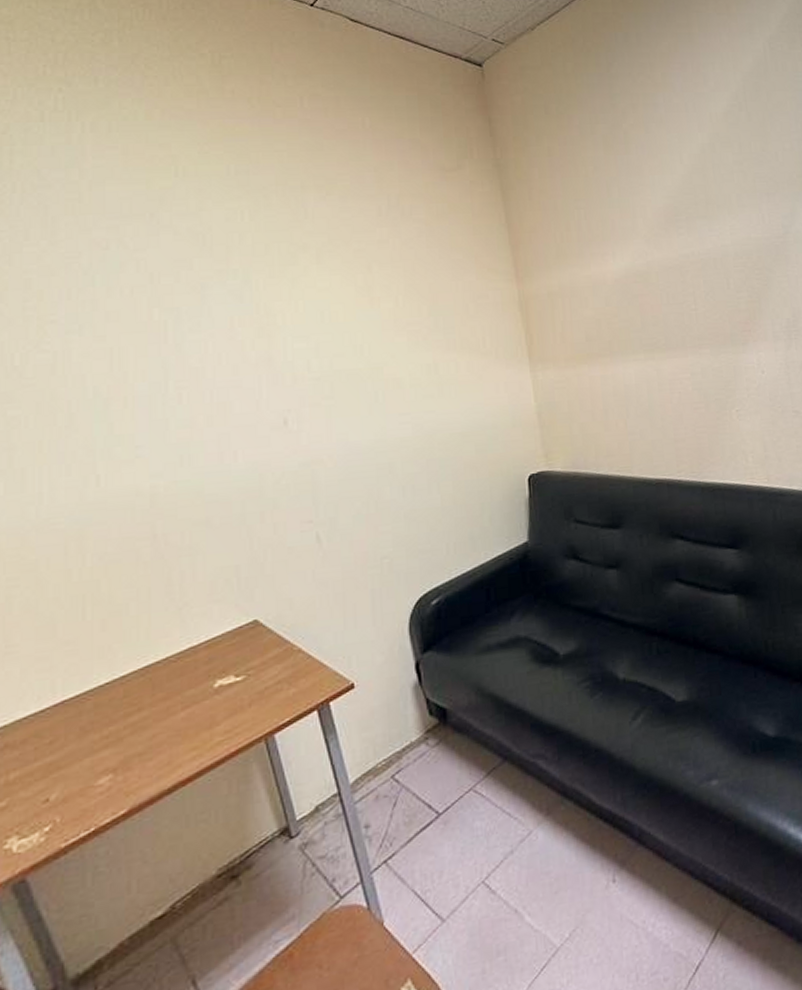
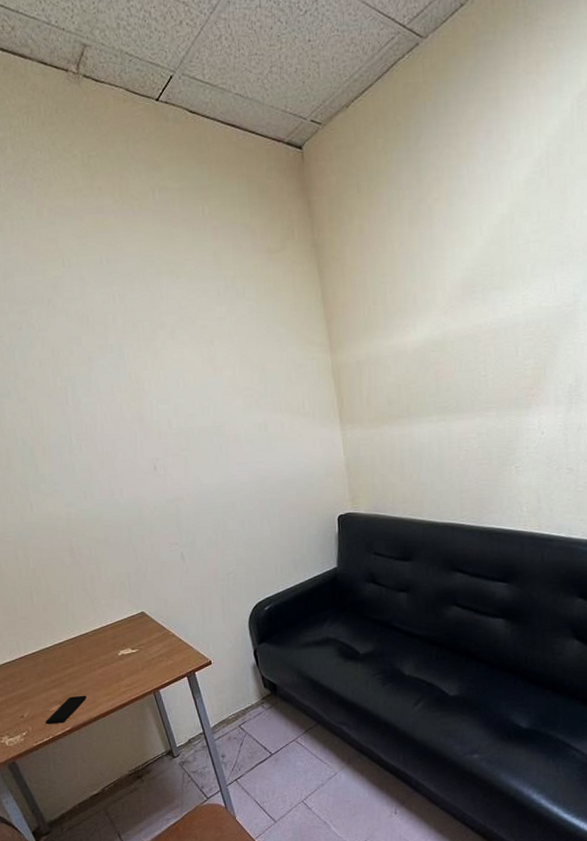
mobile phone: none [85,754,158,809] -> present [45,695,87,725]

